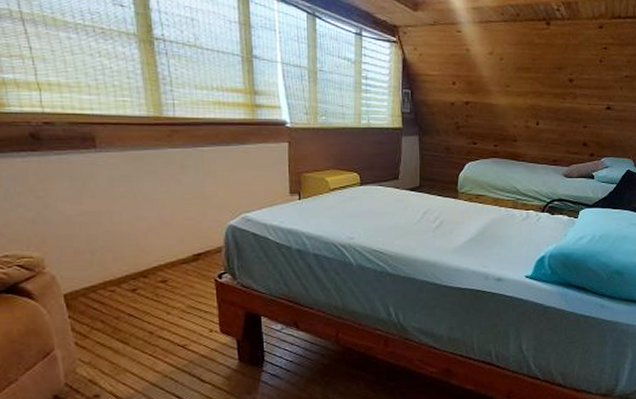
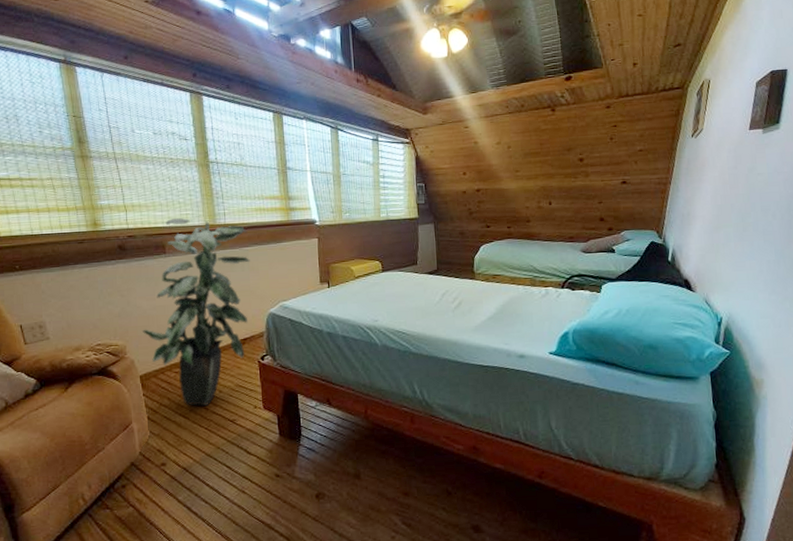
indoor plant: none [66,104,206,331] -> present [143,217,250,407]

